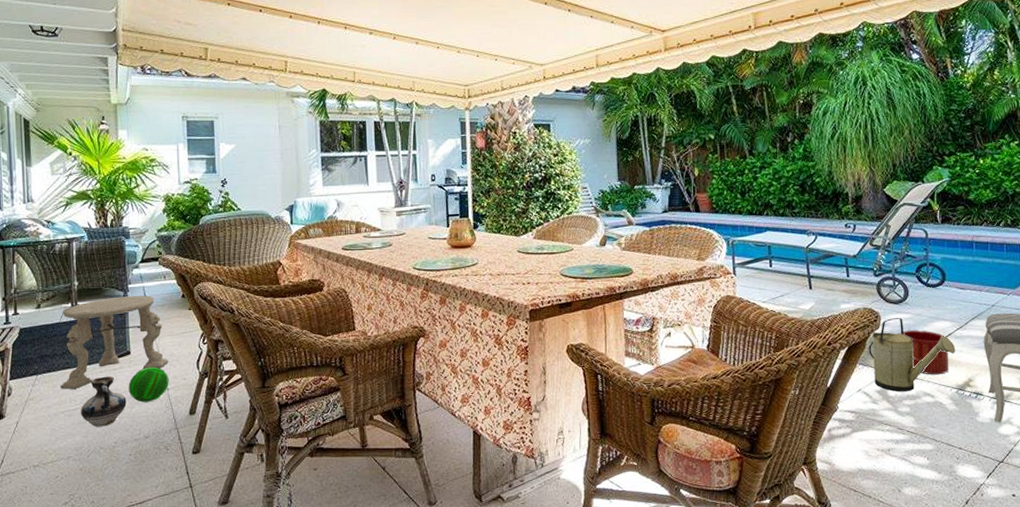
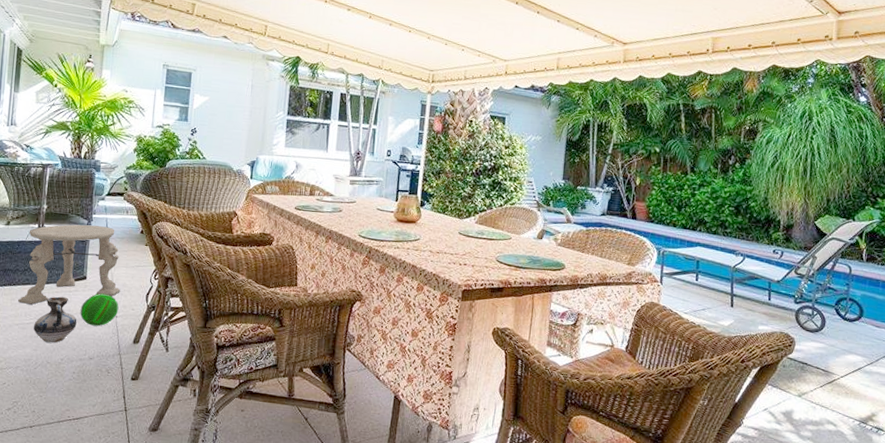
watering can: present [868,318,956,392] -> none [779,345,864,418]
planter: present [902,330,950,375] -> none [814,359,857,406]

